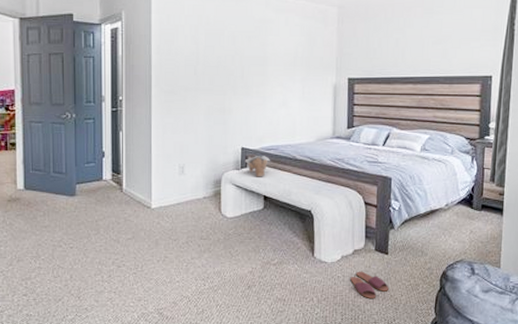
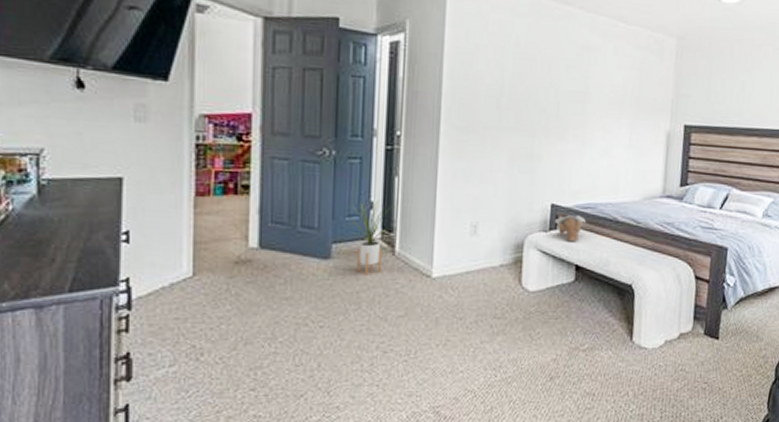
house plant: none [89,150,117,208] -> present [351,199,390,275]
slippers: present [350,271,389,299] -> none [673,359,717,393]

